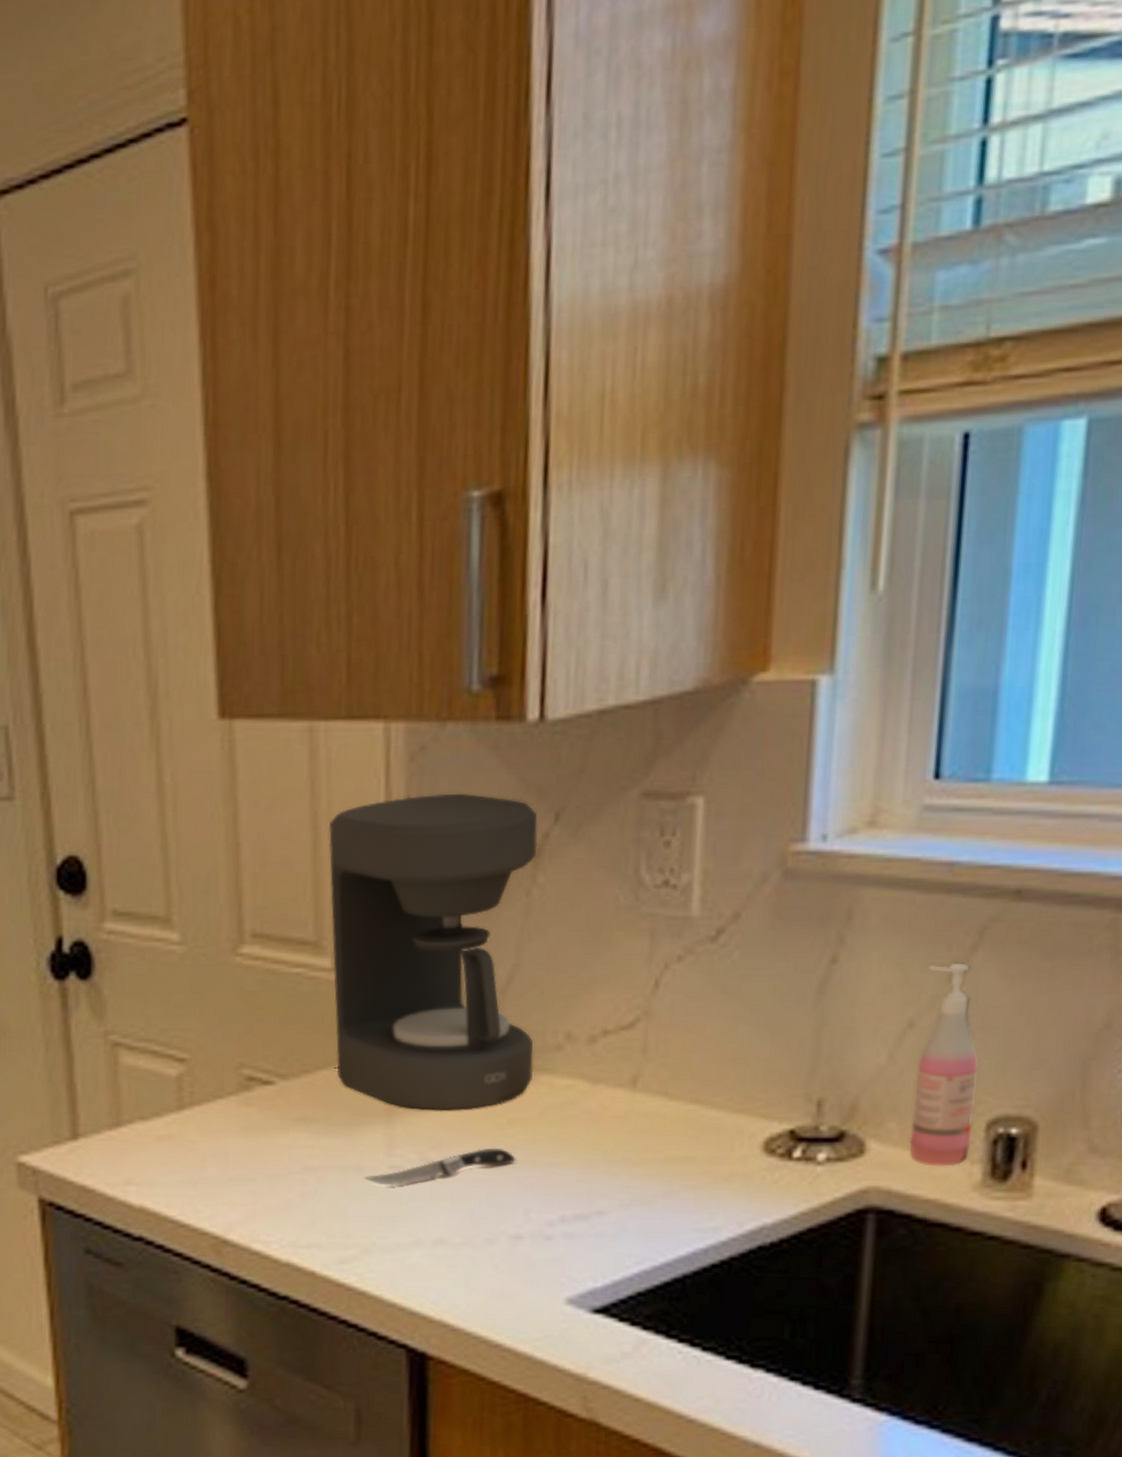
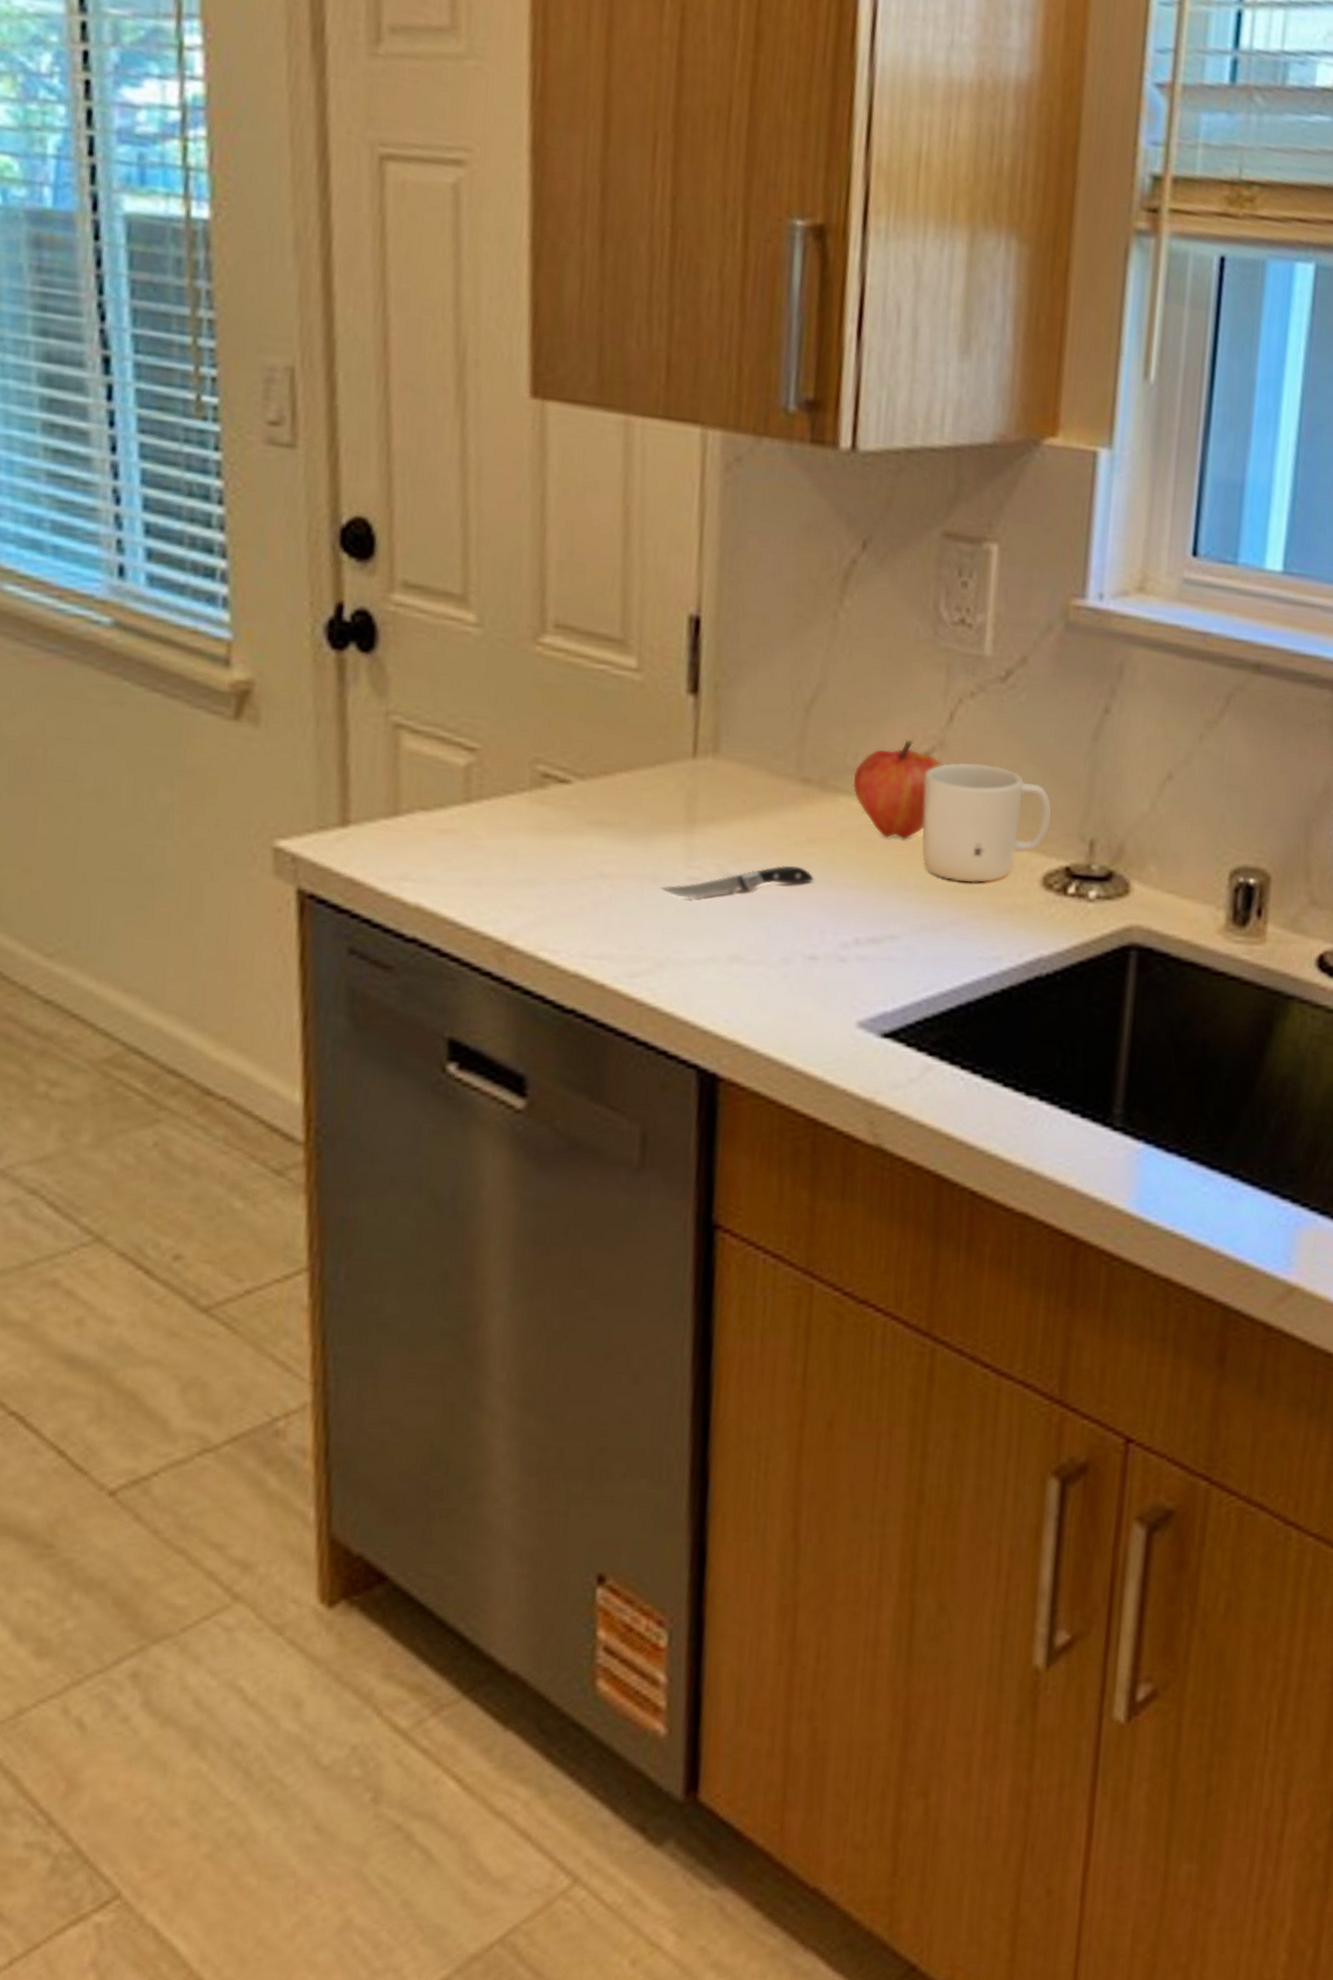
coffee maker: present [329,794,538,1111] -> none [637,505,846,825]
fruit: none [553,1011,649,1114] -> present [852,739,943,839]
mug: none [628,1030,773,1153] -> present [921,762,1052,883]
soap dispenser: present [910,964,979,1167] -> none [1167,724,1224,911]

